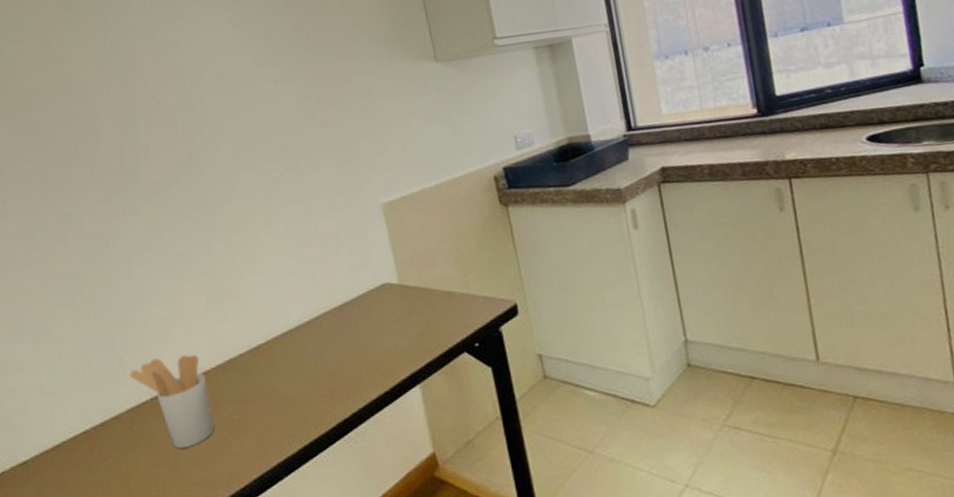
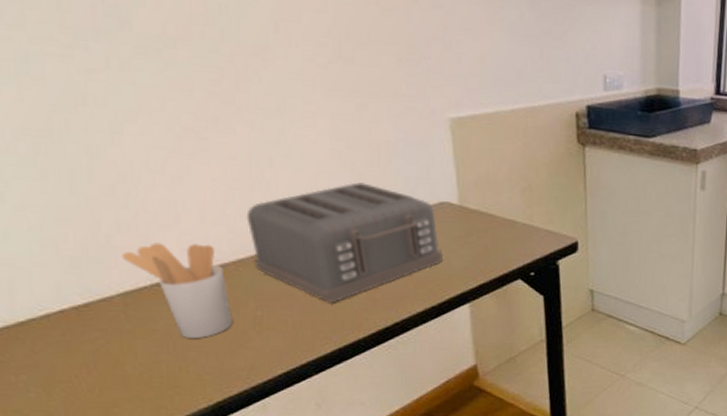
toaster: none [222,276,390,400] -> present [246,182,442,303]

